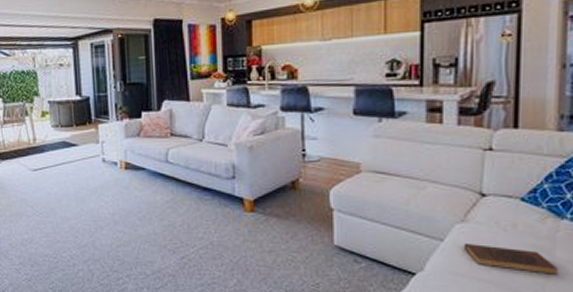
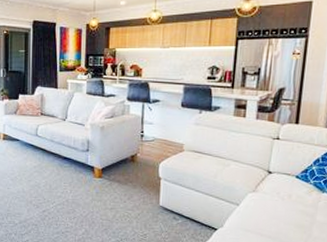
book: present [463,244,560,275] -> none [253,208,318,233]

